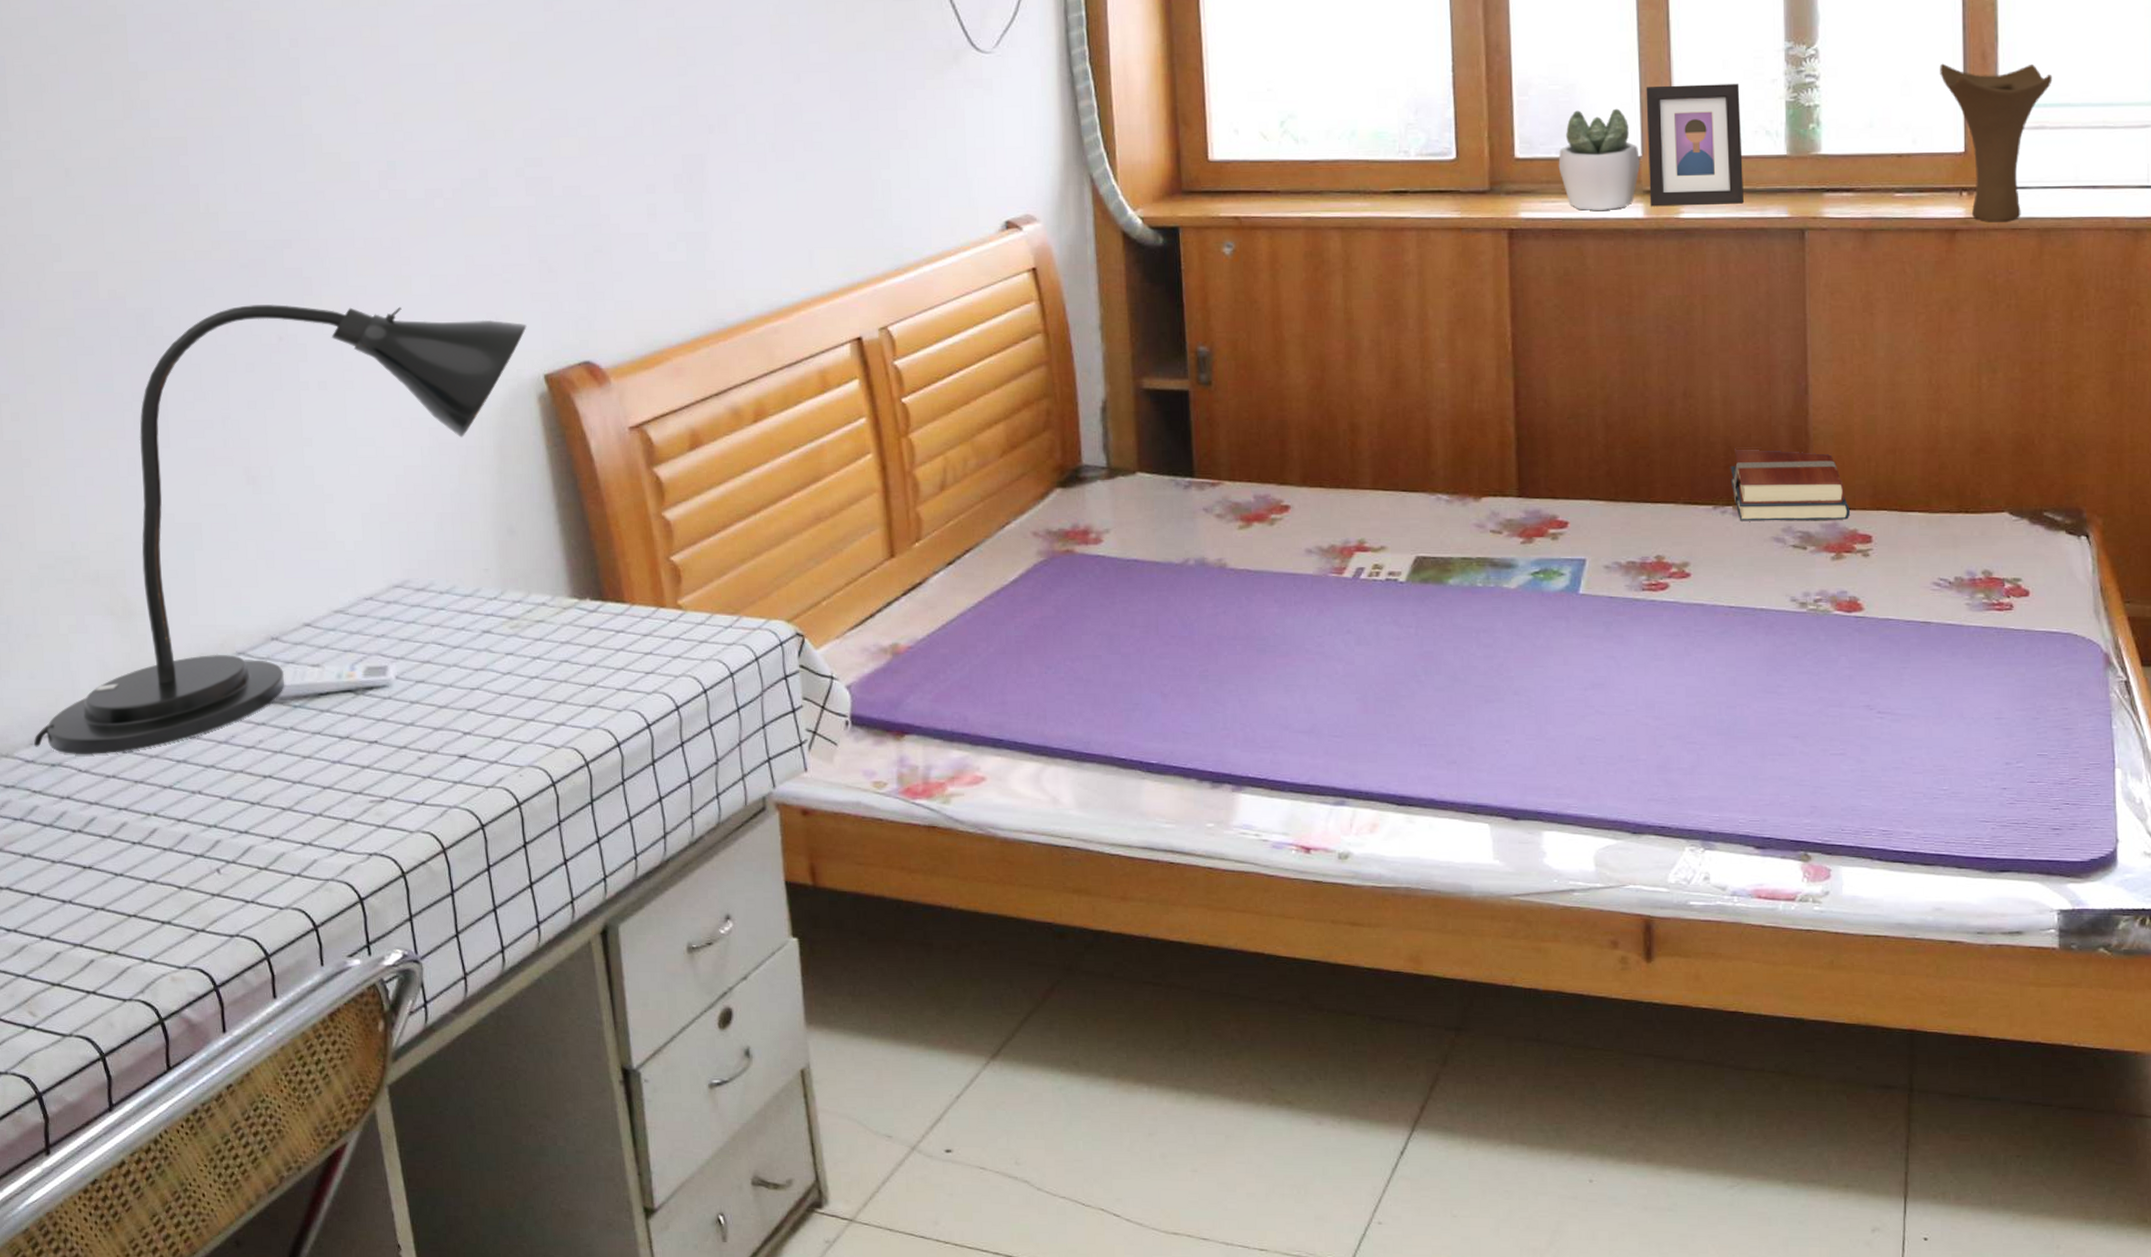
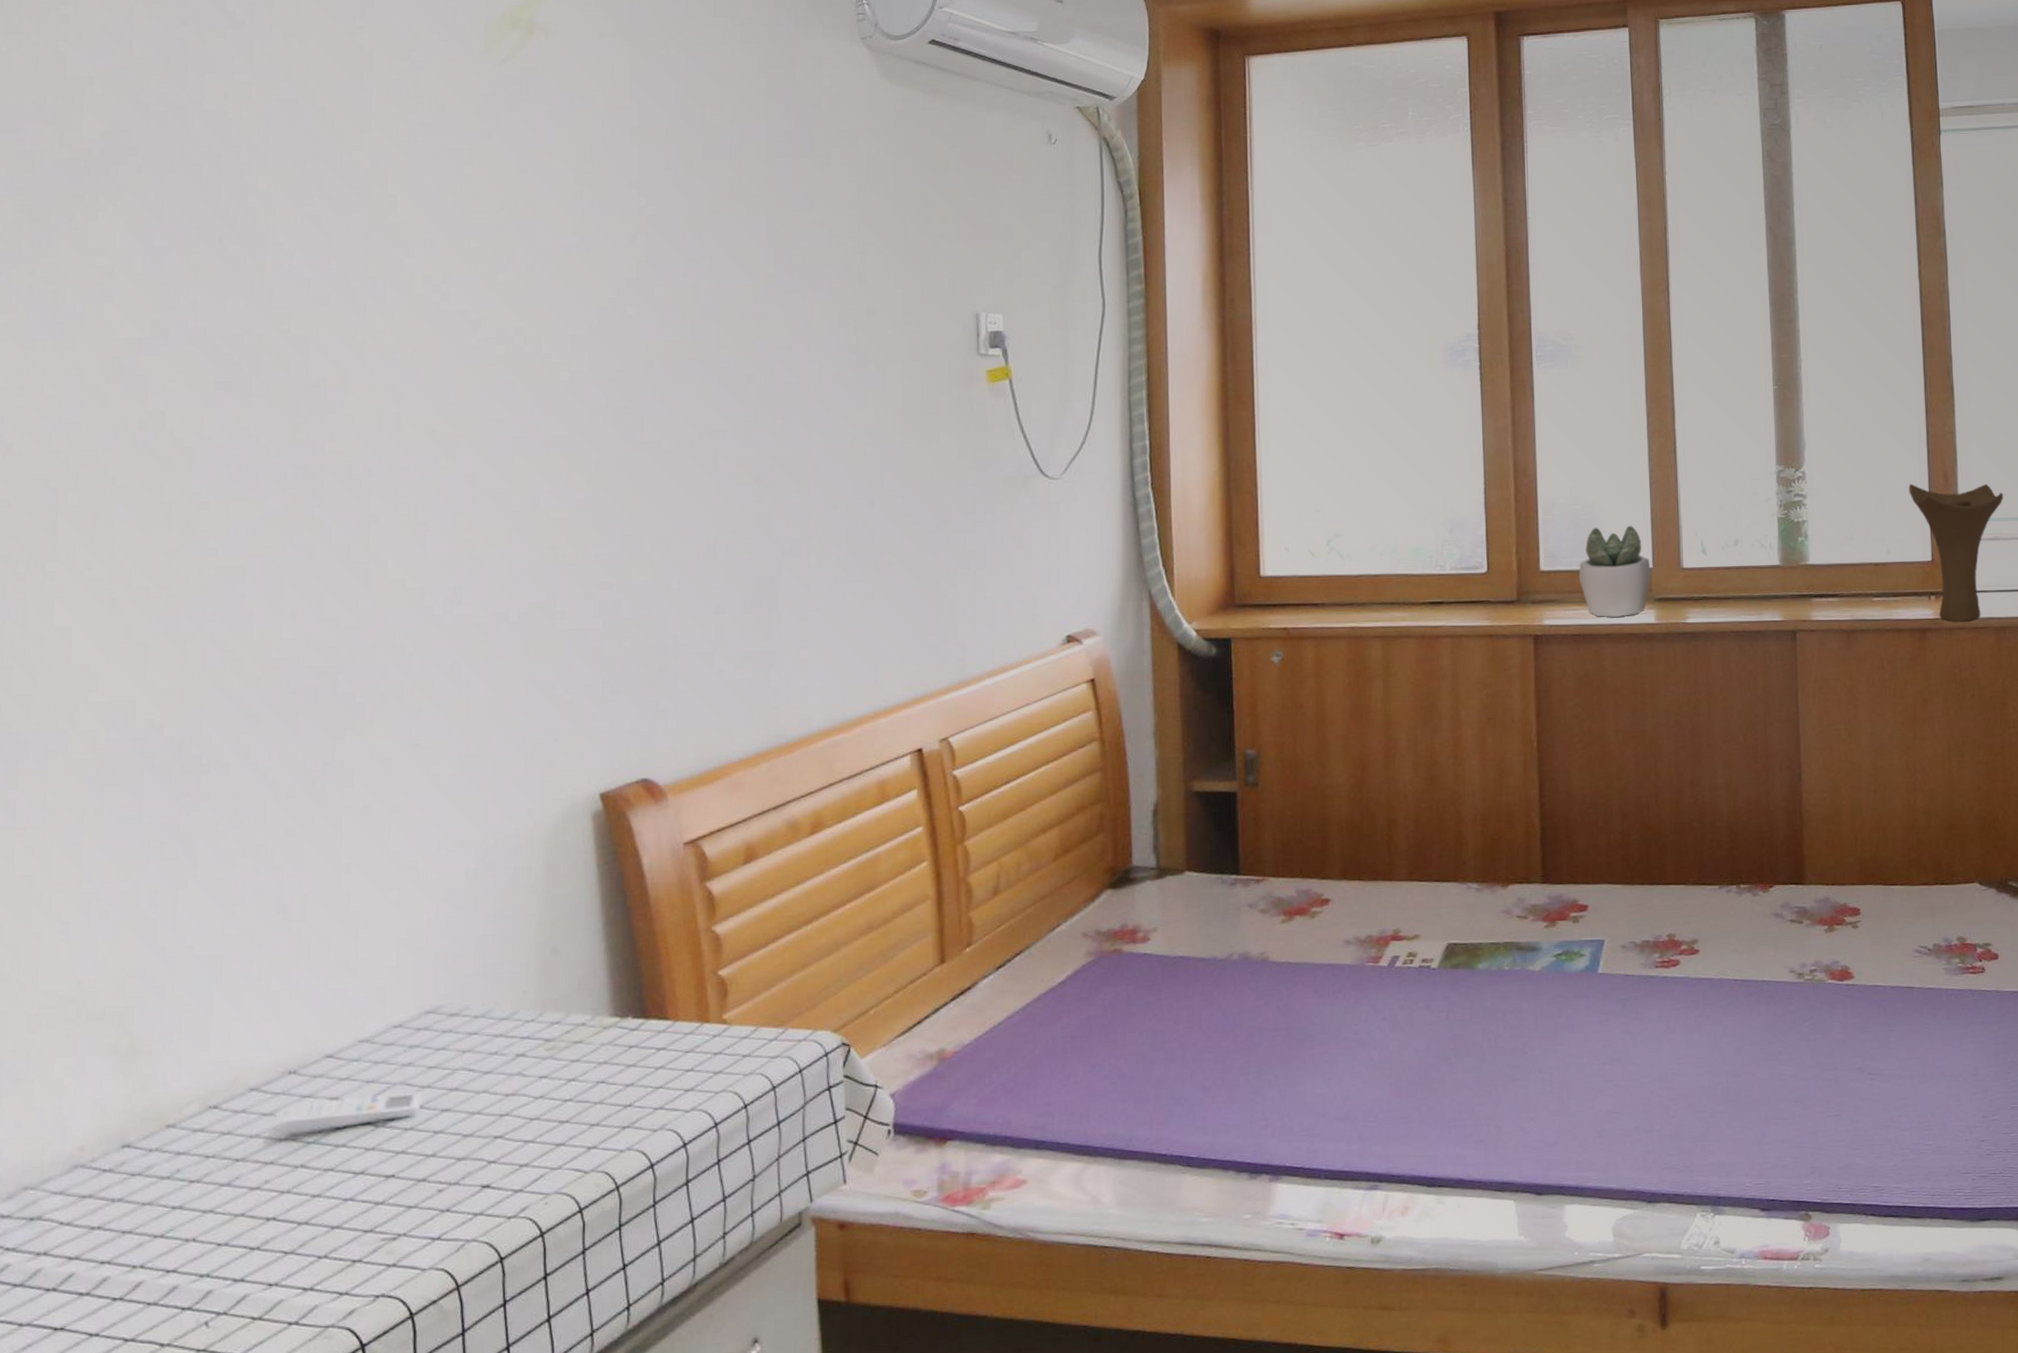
desk lamp: present [33,304,527,756] -> none [11,729,585,1206]
picture frame: present [1646,84,1744,207] -> none [1656,502,1743,613]
books: present [1730,447,1850,521] -> none [1733,830,1840,899]

